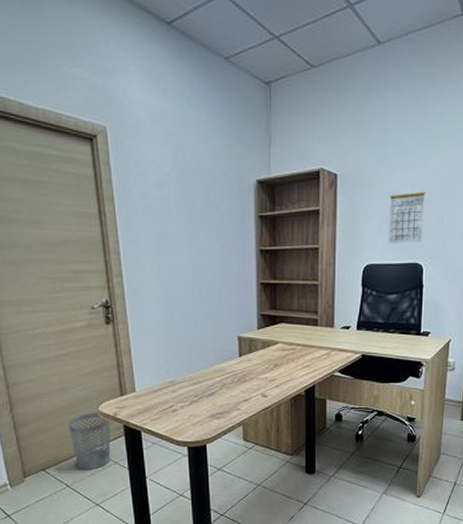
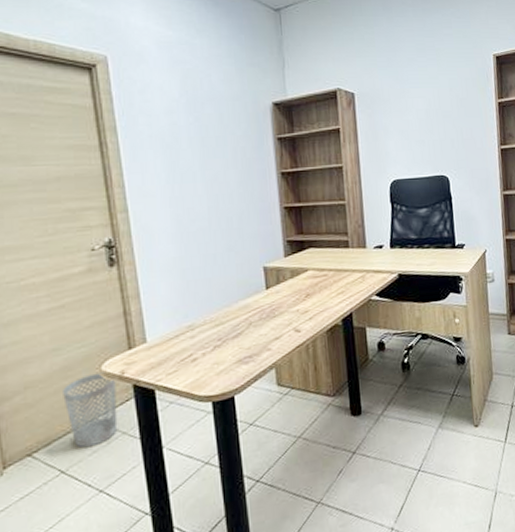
calendar: present [389,191,426,244] -> none [408,106,445,158]

